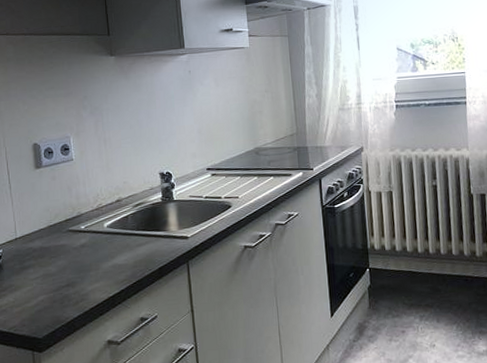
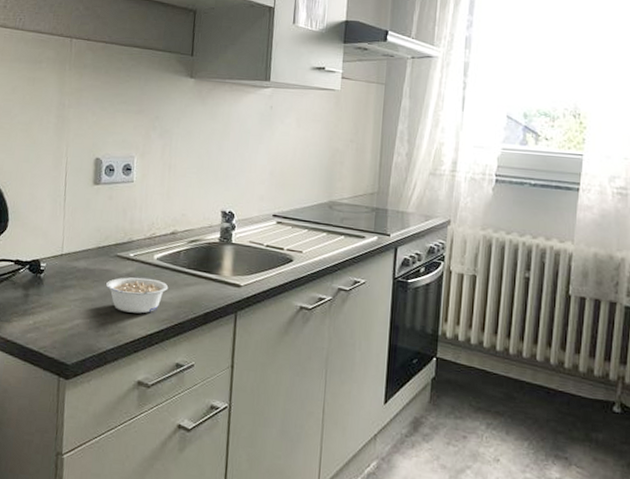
legume: none [63,245,122,281] -> present [106,277,169,314]

